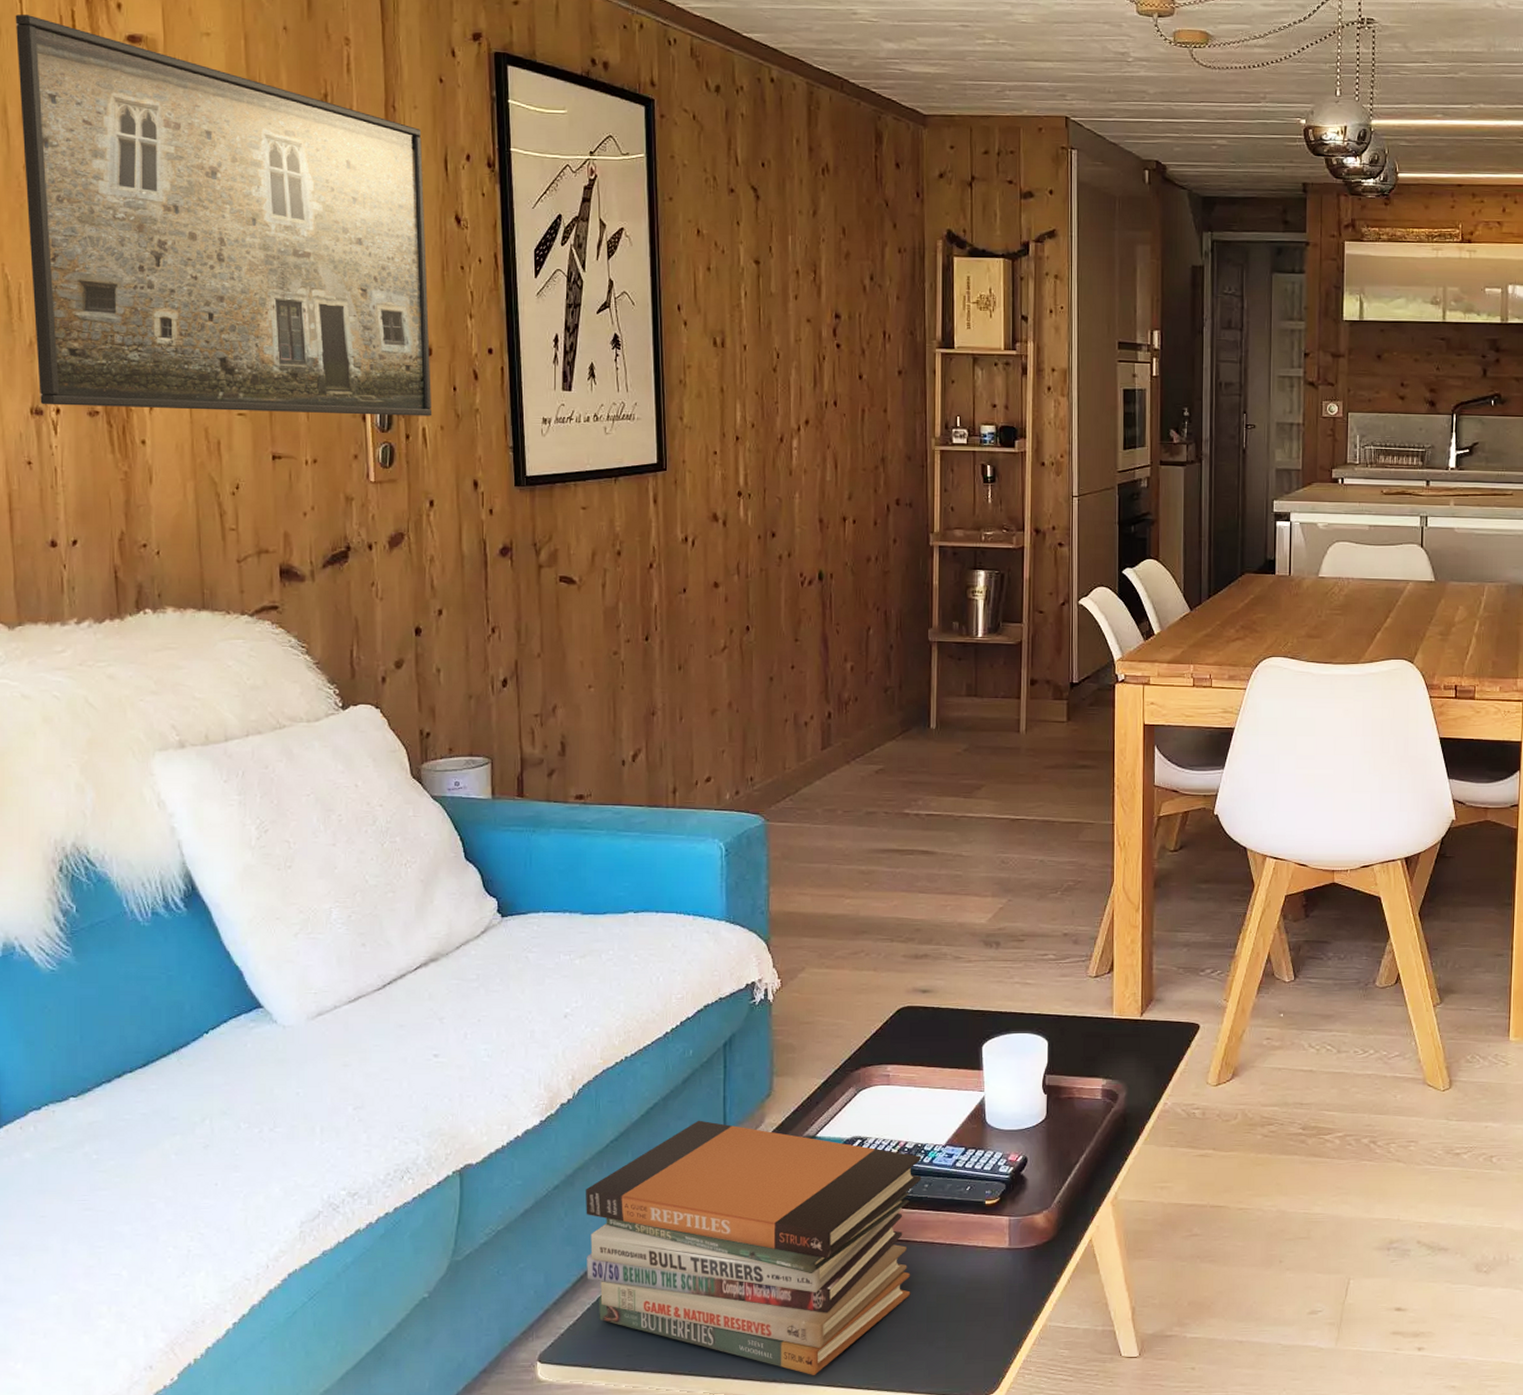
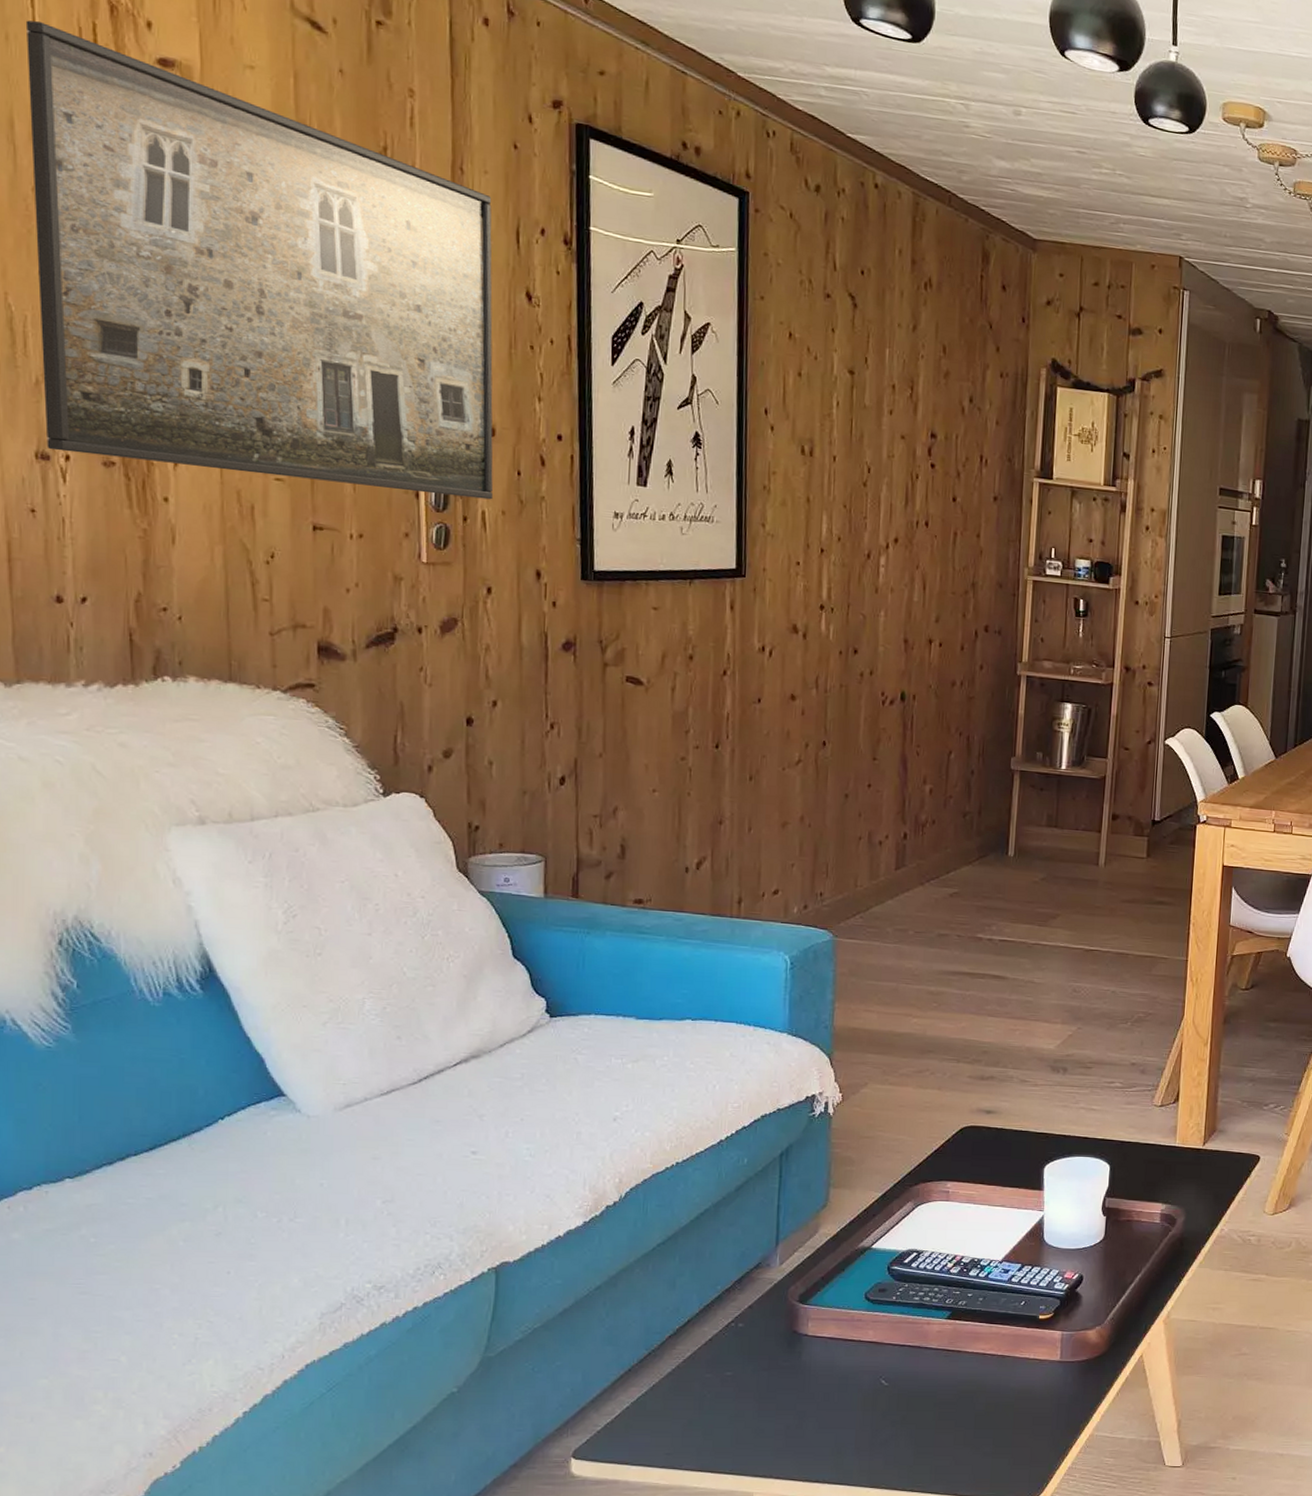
book stack: present [586,1120,922,1375] -> none [627,1227,978,1477]

